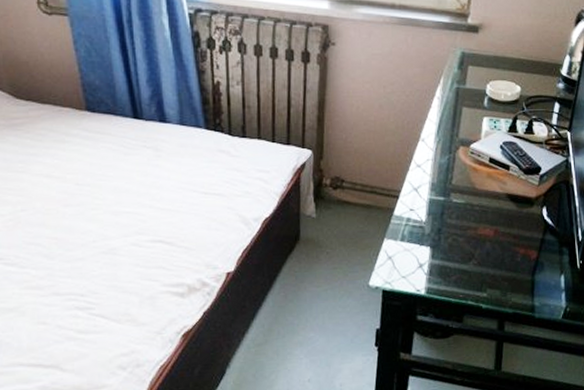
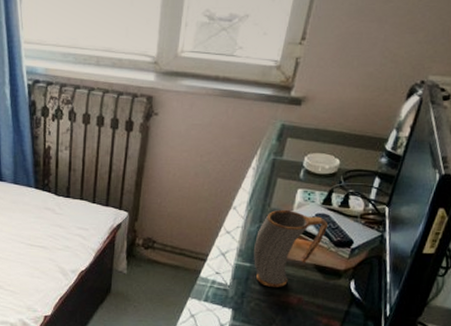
mug: none [445,139,515,220] -> present [253,209,328,287]

